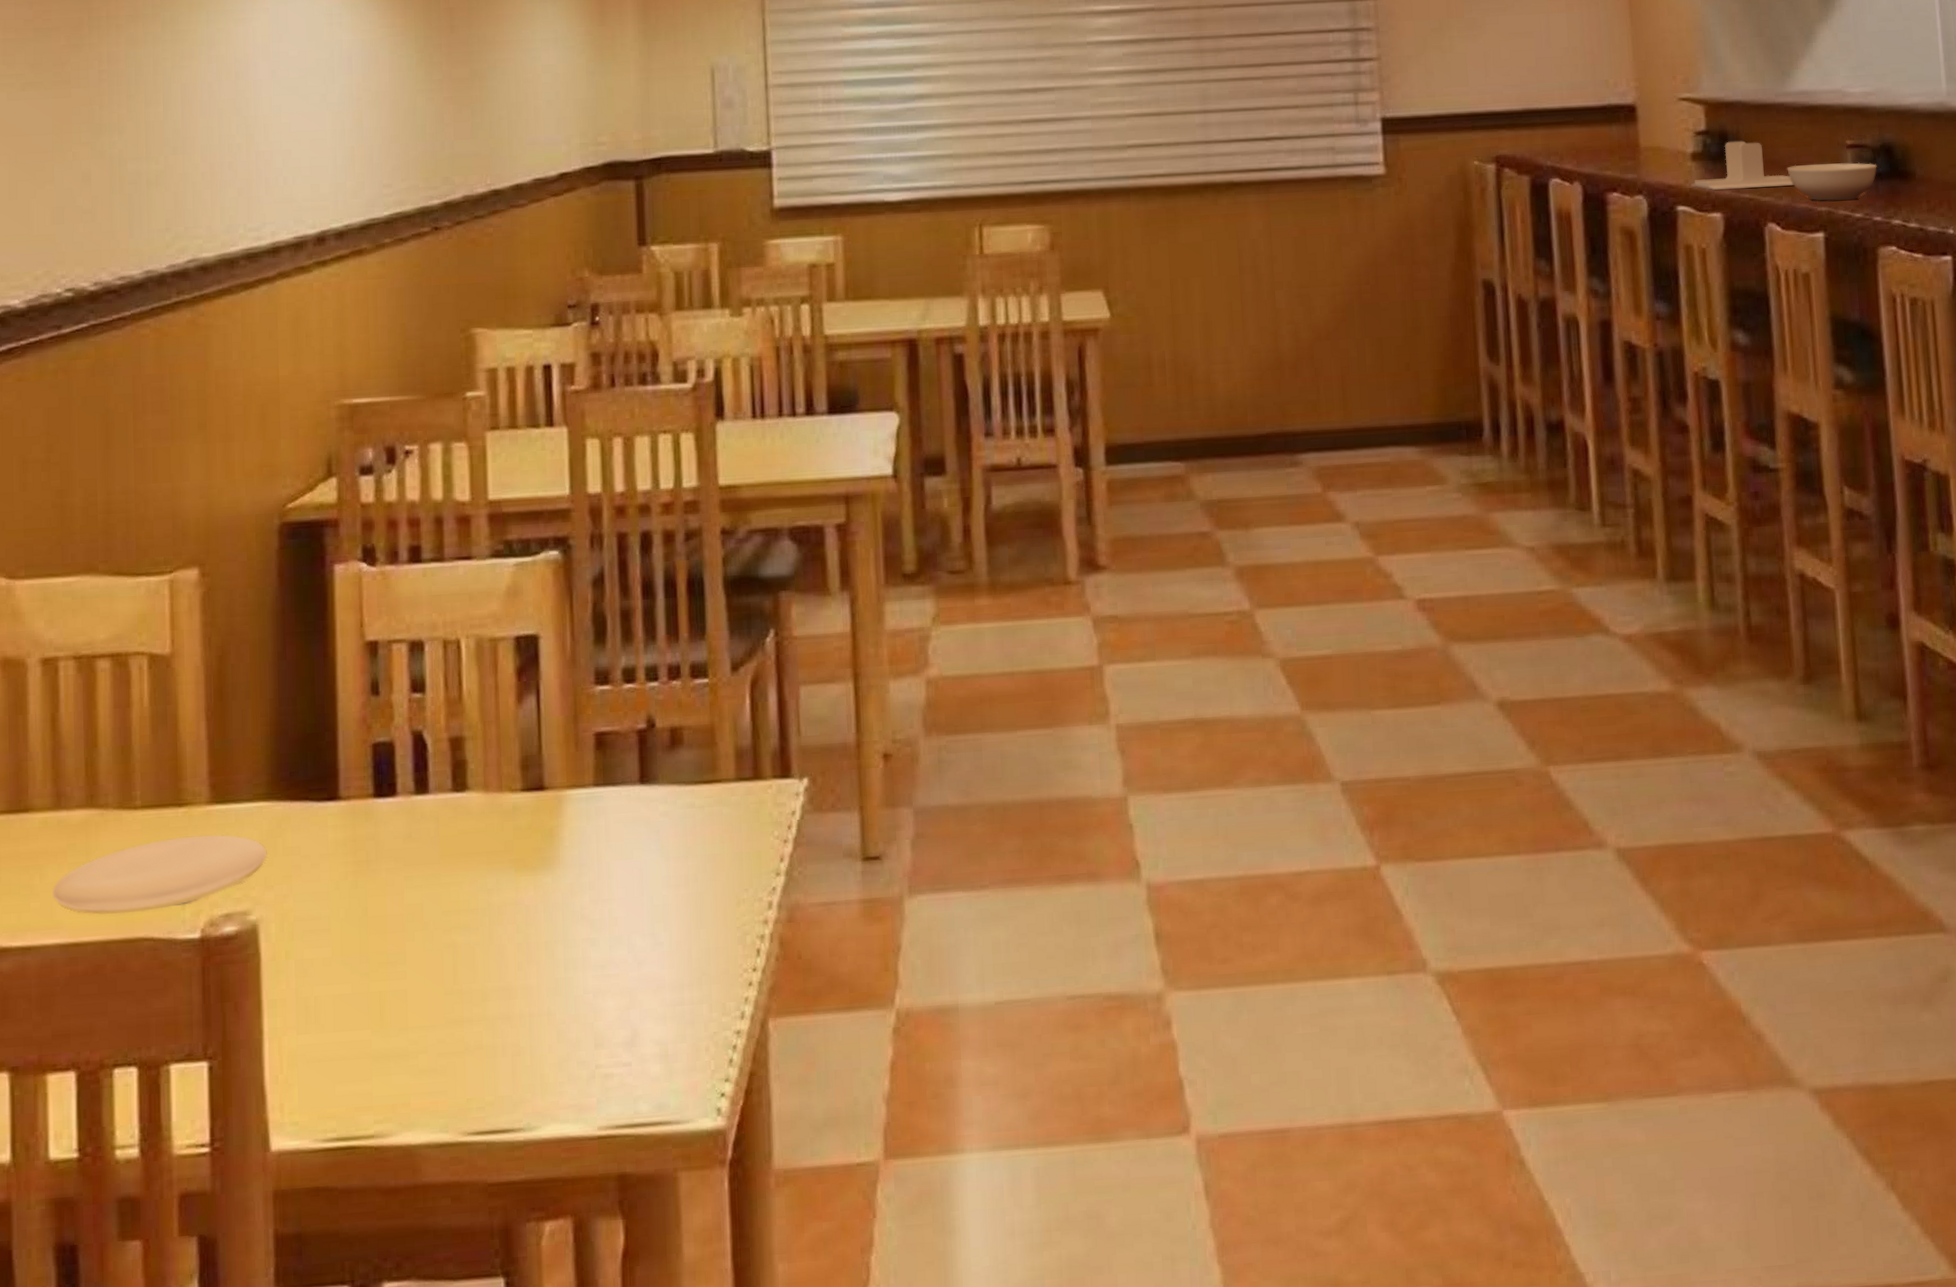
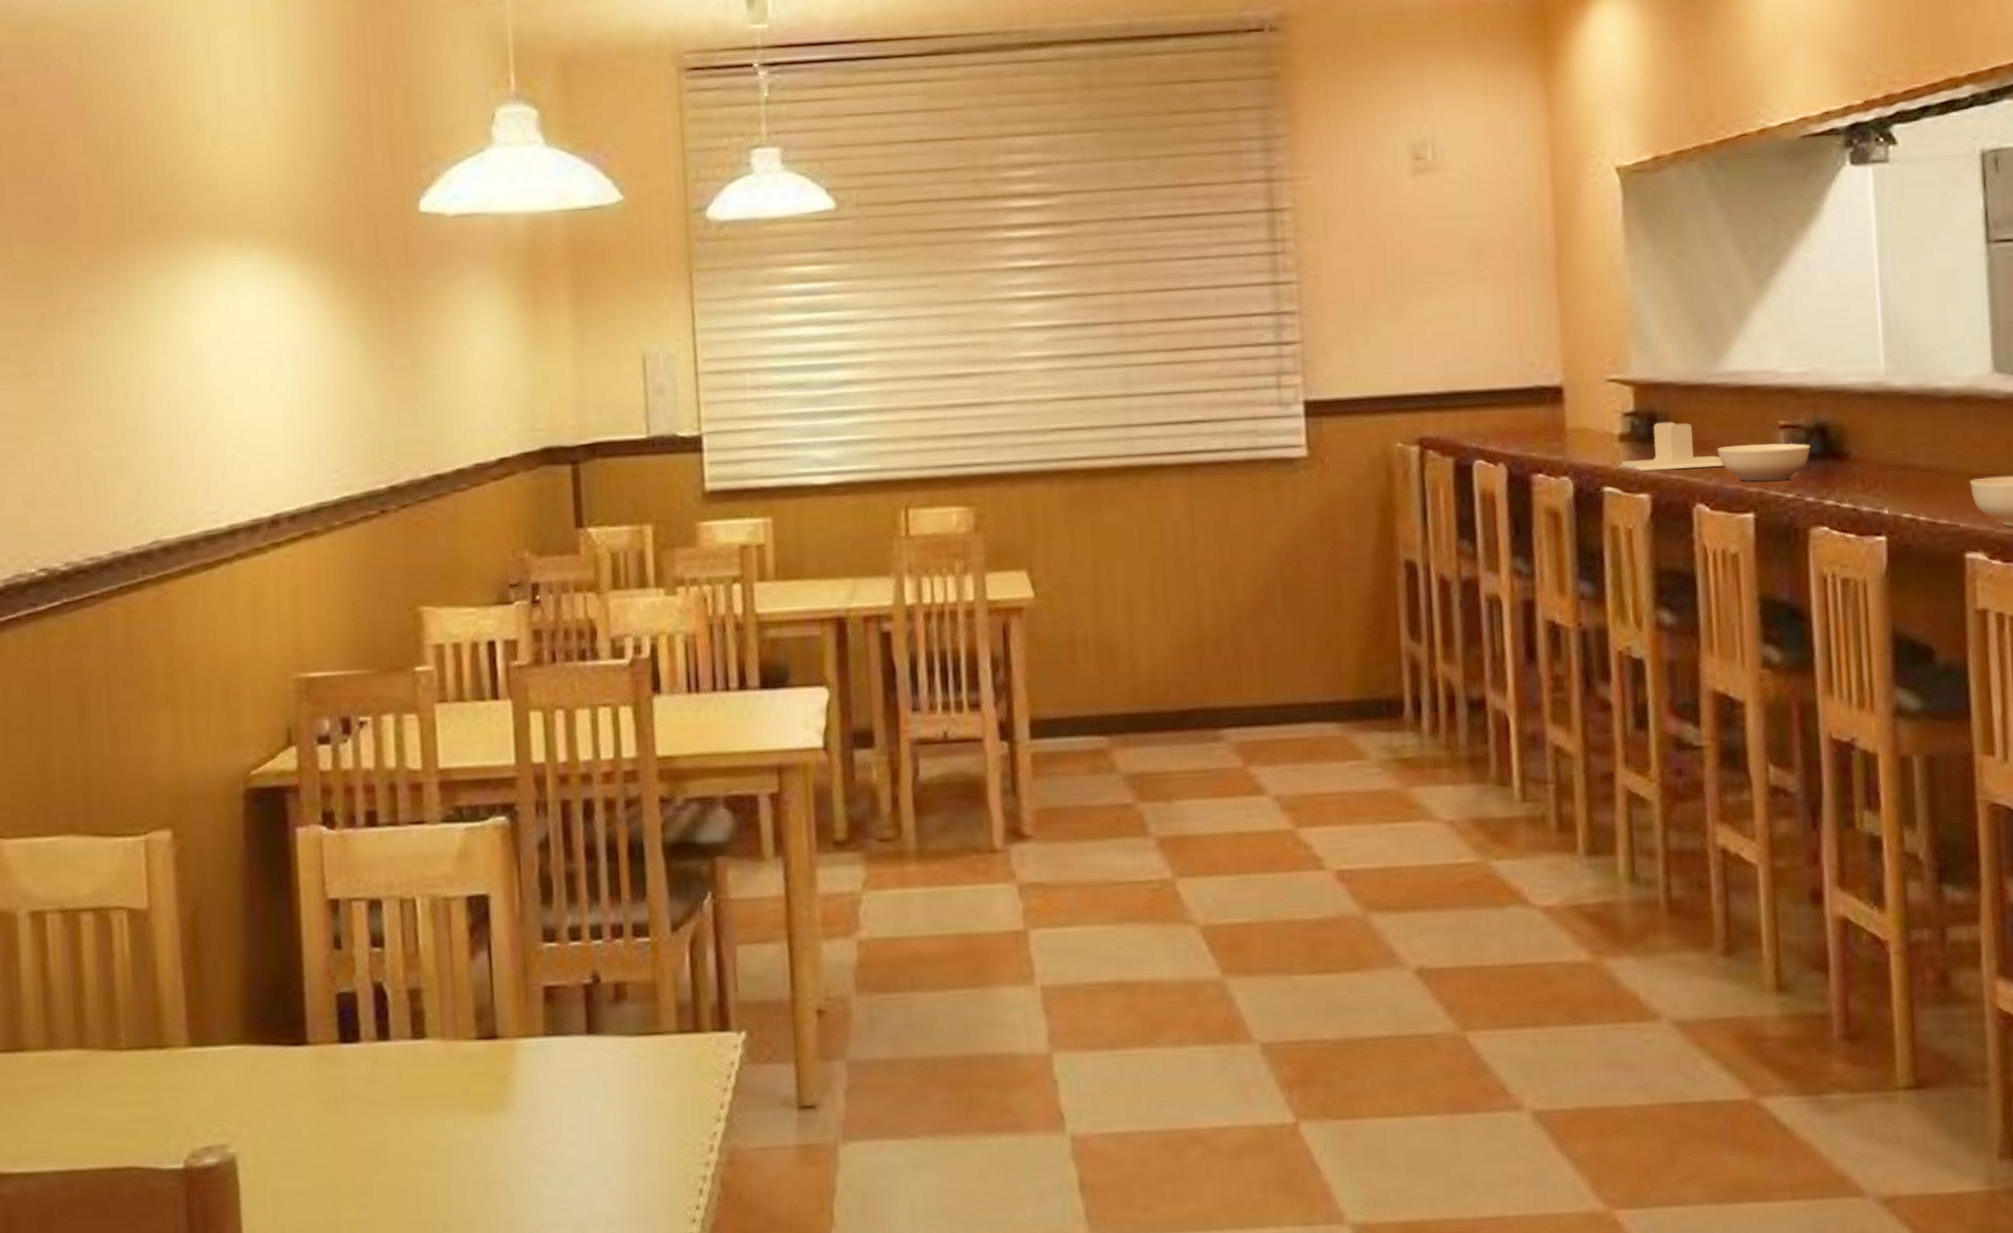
plate: present [52,834,267,915] -> none [48,1074,243,1146]

